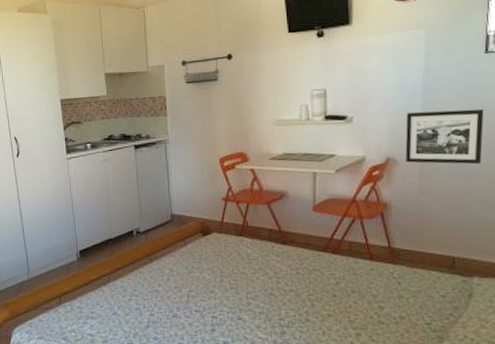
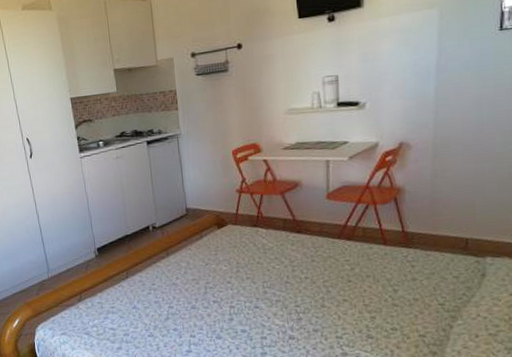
picture frame: present [405,109,484,165] -> none [418,88,498,147]

